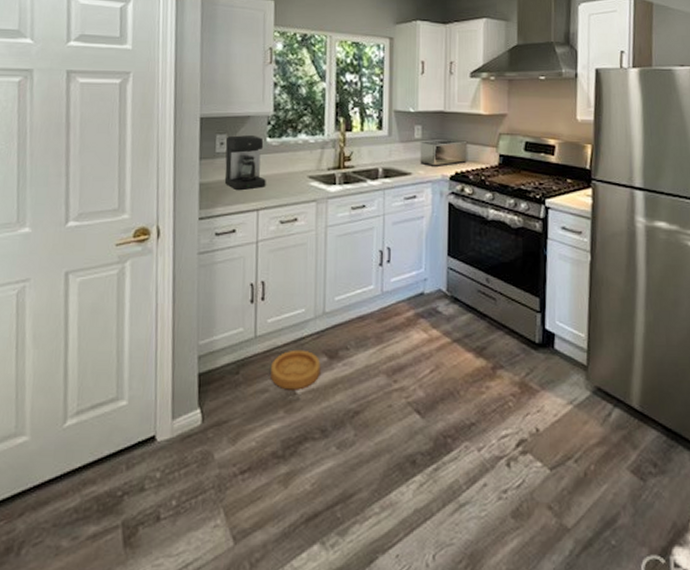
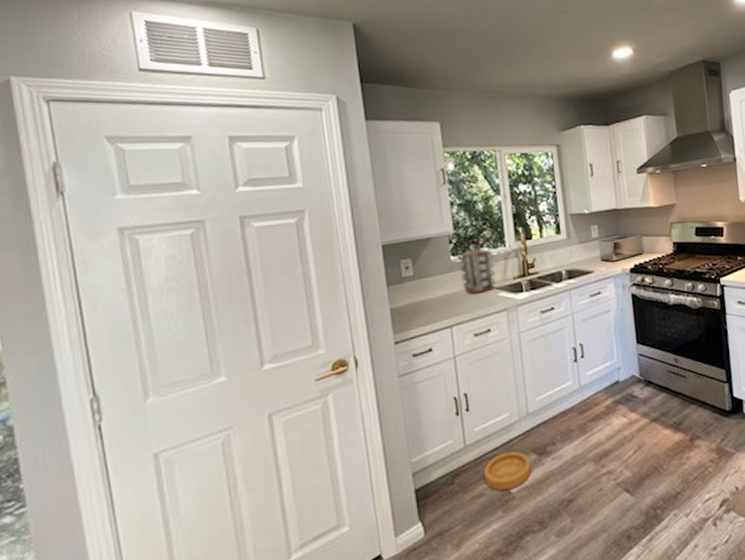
coffee maker: present [224,135,266,191] -> none [411,256,456,311]
spice rack: none [275,129,310,181] -> present [459,244,496,295]

